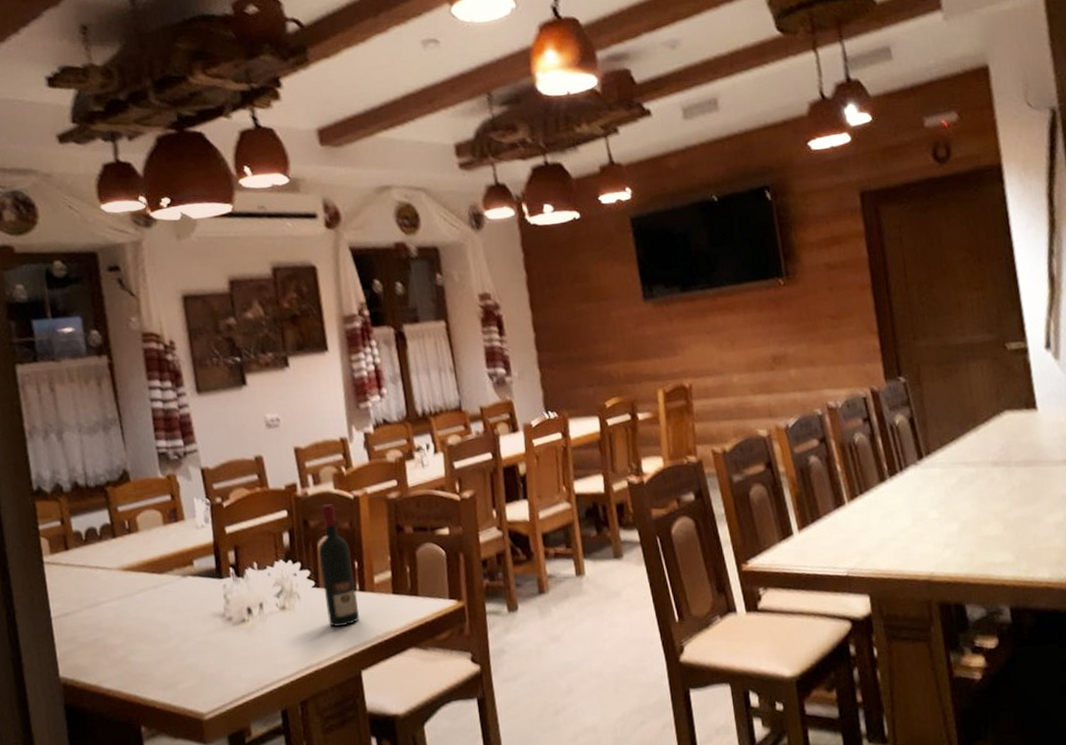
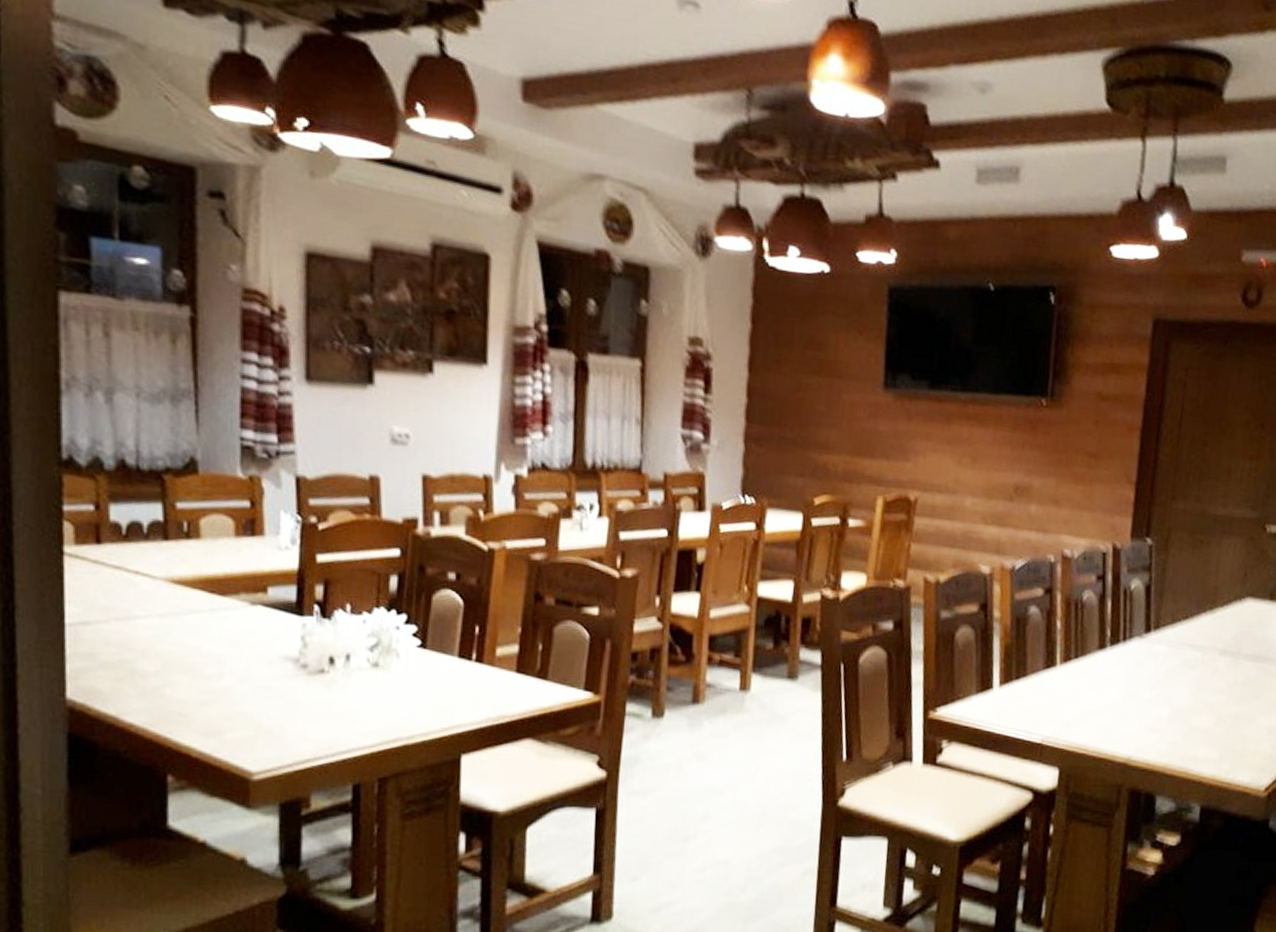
wine bottle: present [318,504,360,627] -> none [430,551,473,699]

